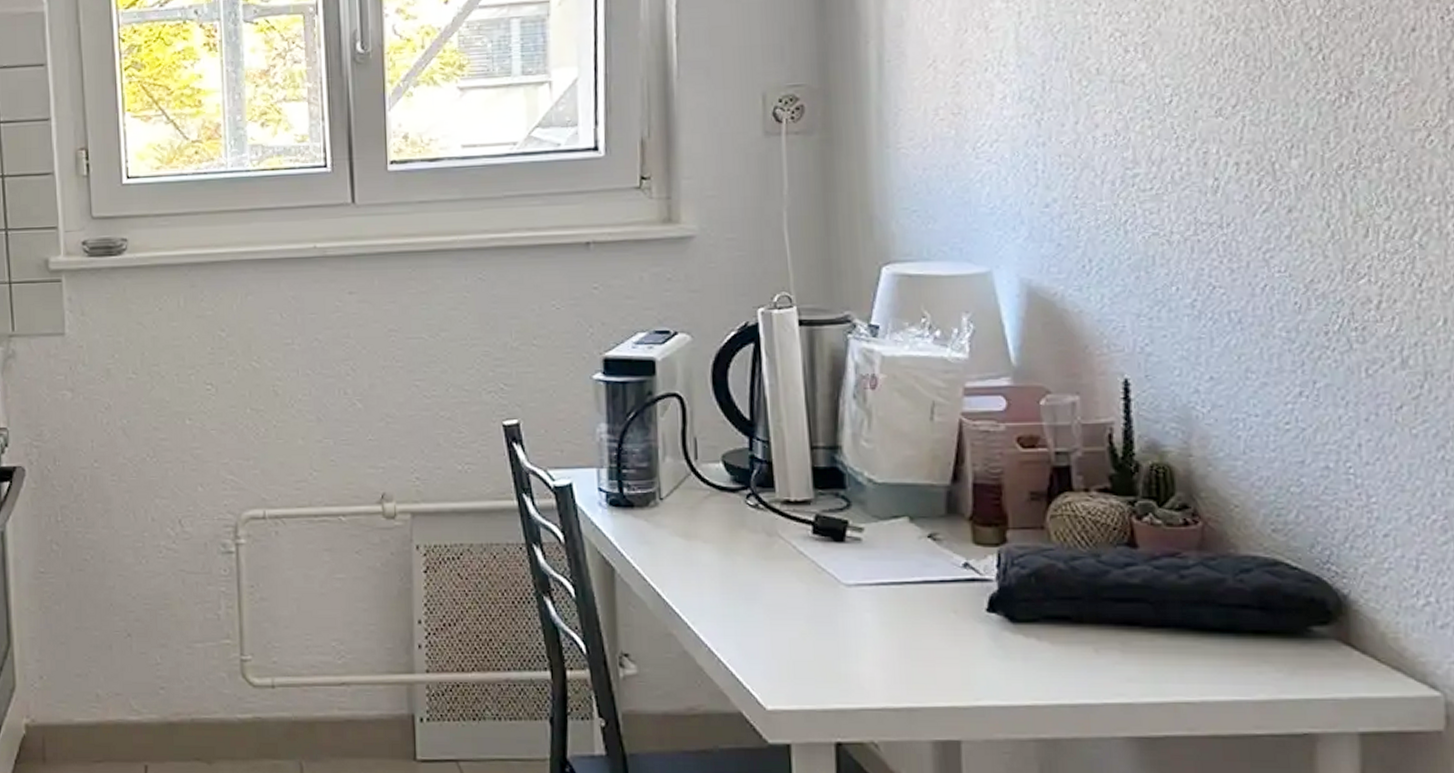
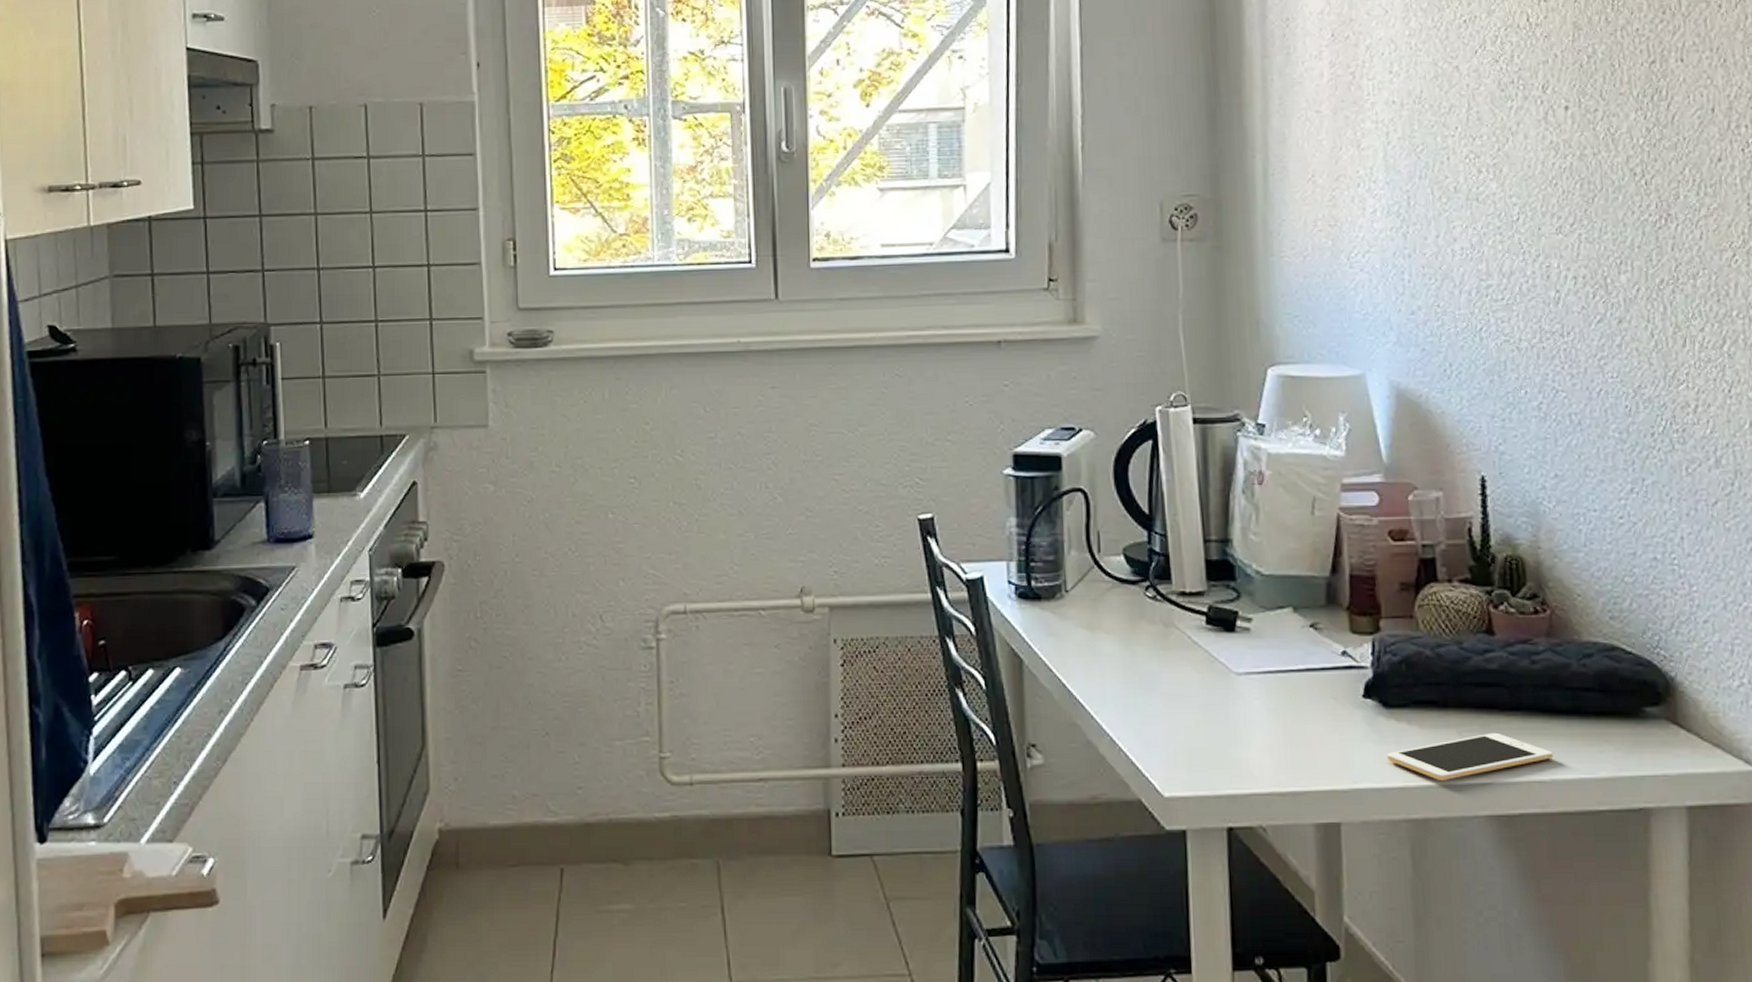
cell phone: none [1012,650,1204,700] -> present [1386,732,1554,782]

